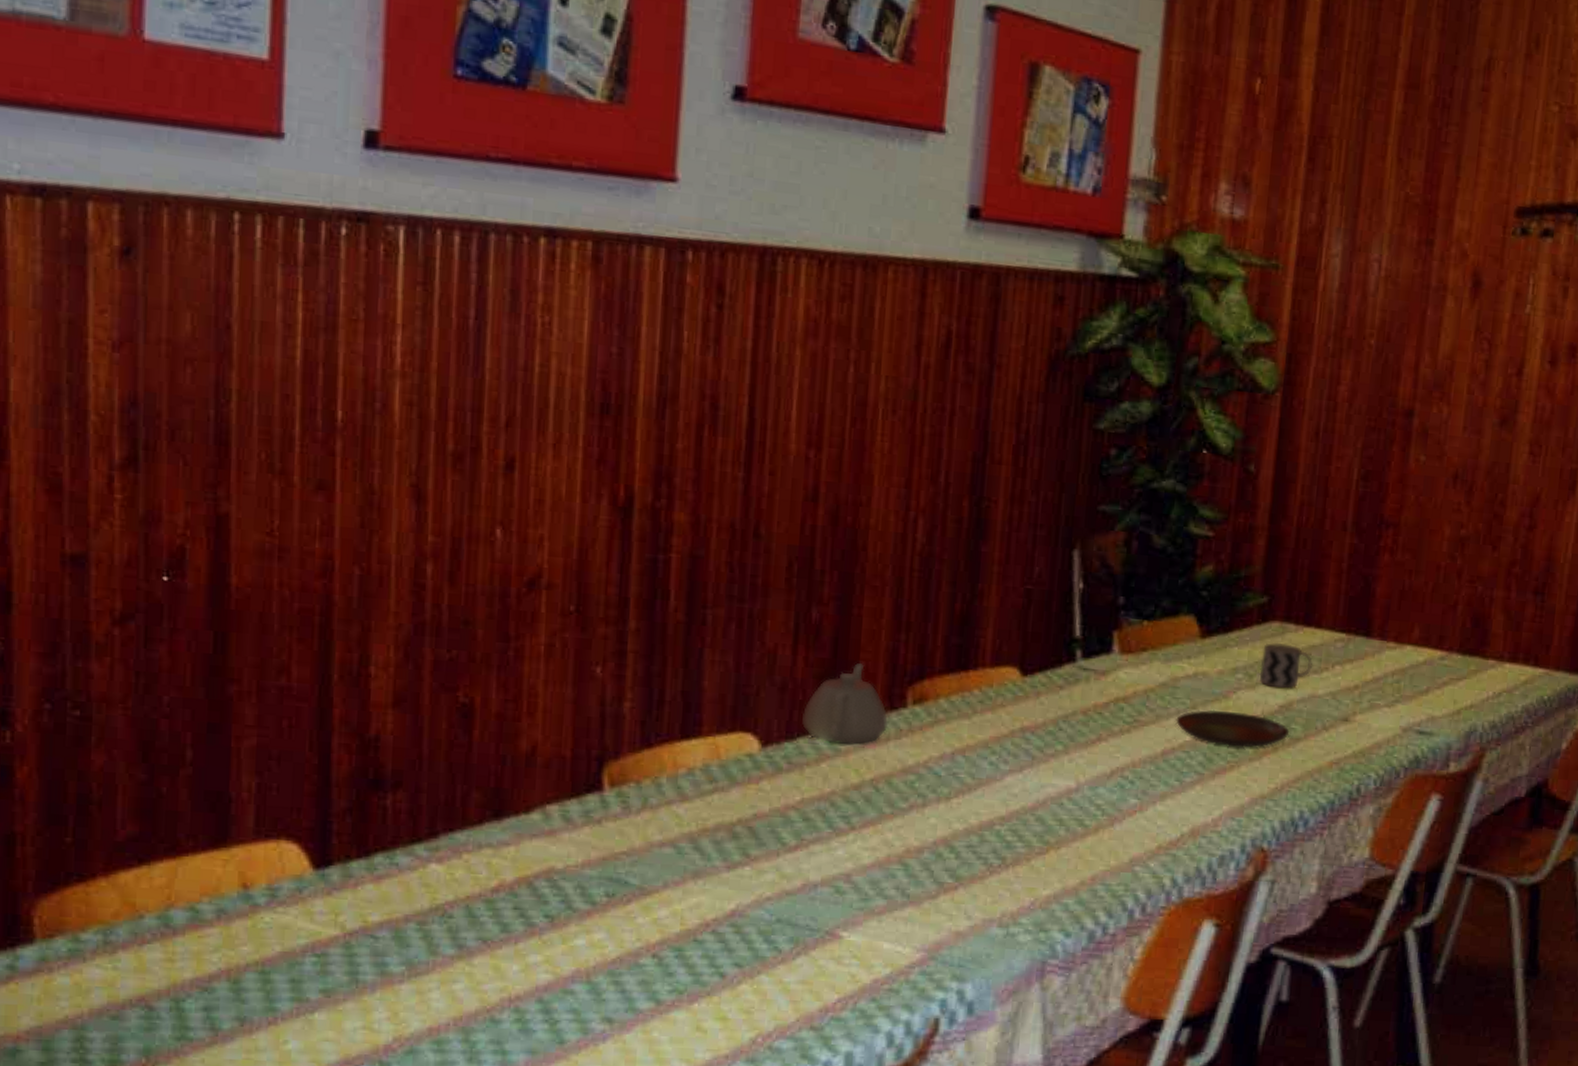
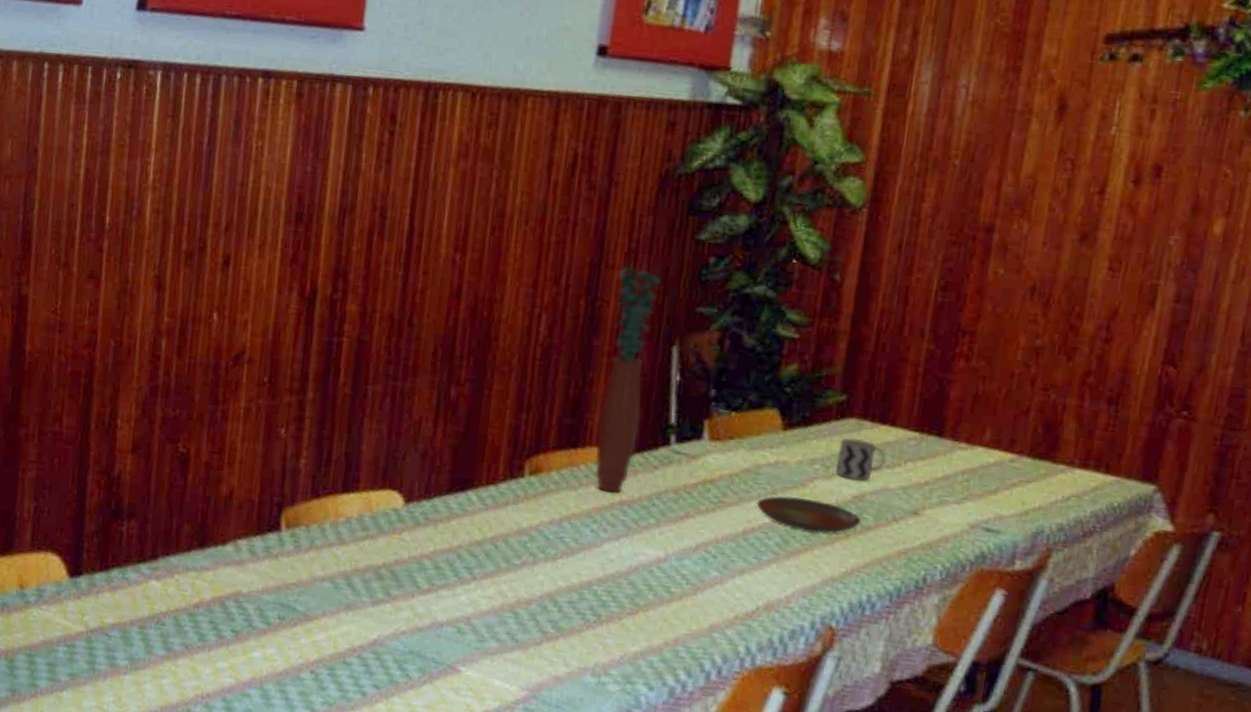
teapot: present [800,662,888,745] -> none [437,436,509,507]
vase: none [989,450,1056,720] -> present [594,257,661,494]

